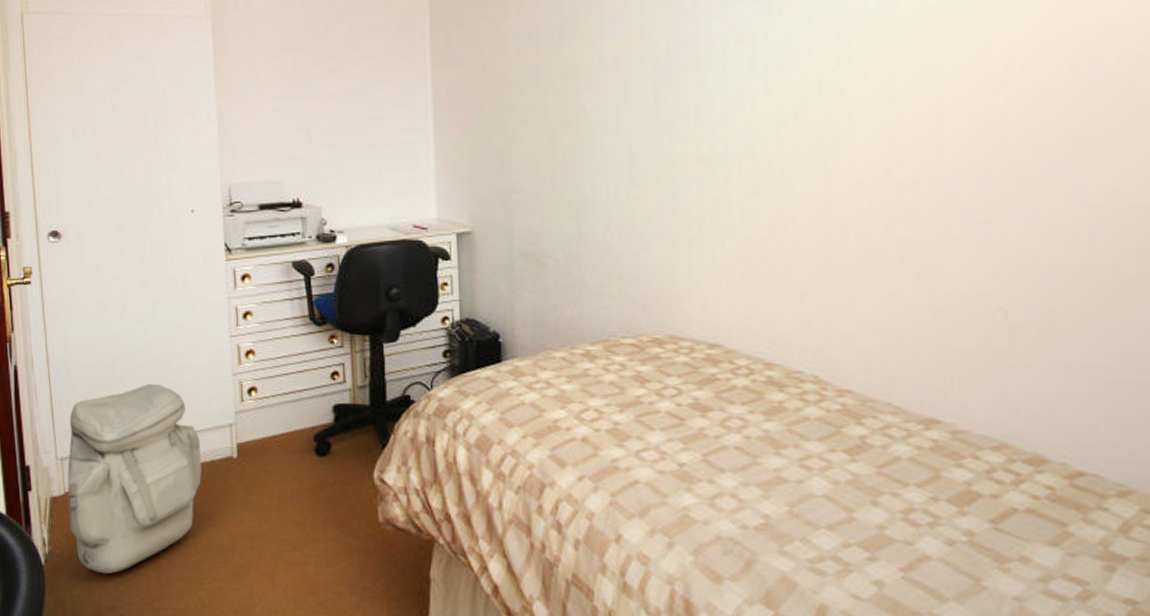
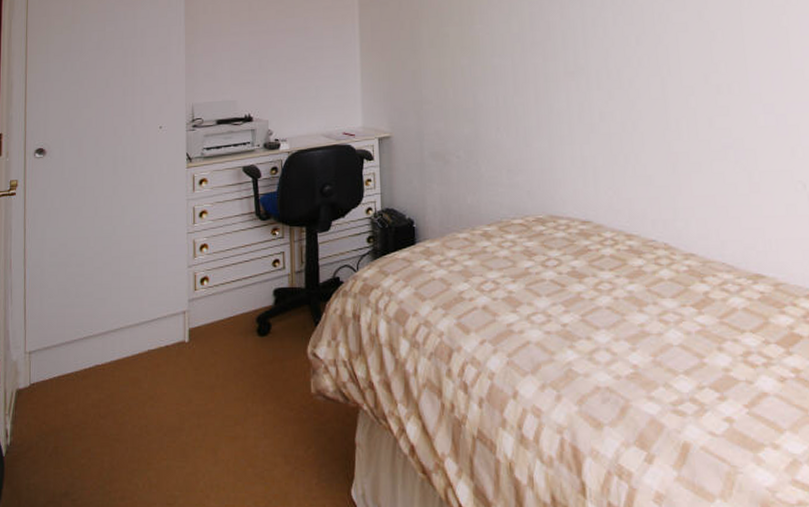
backpack: present [67,384,202,574] -> none [32,279,156,461]

